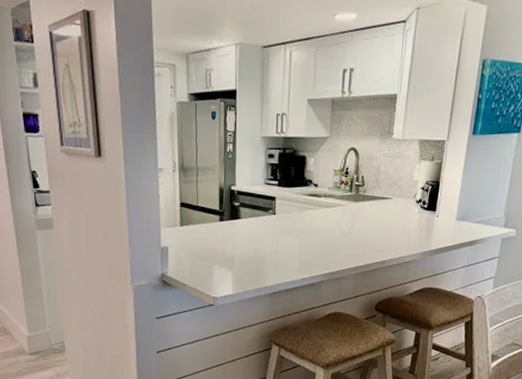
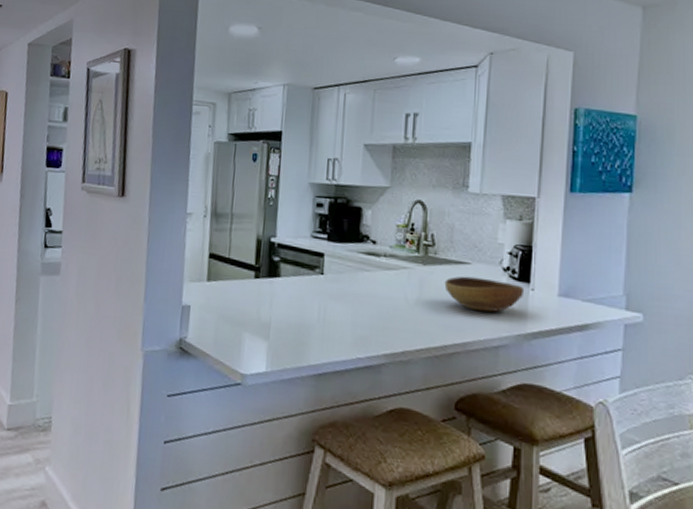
bowl: none [370,209,432,236] -> present [444,276,525,312]

